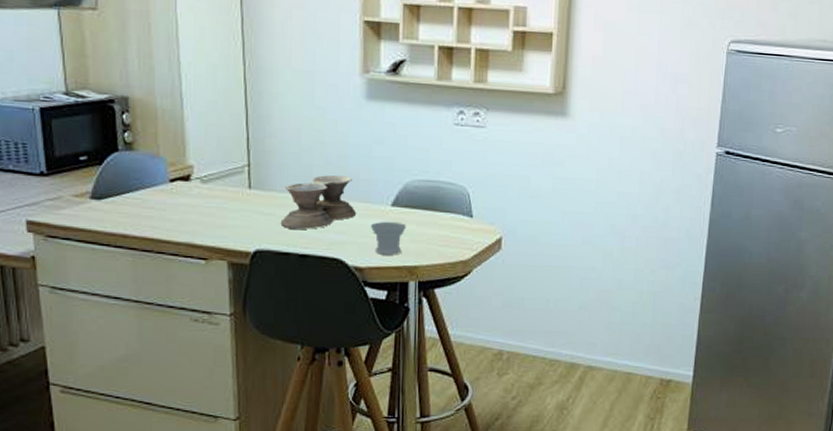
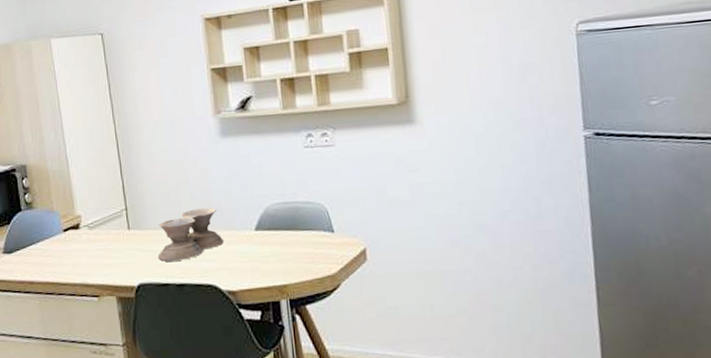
cup: present [371,222,406,255] -> none [239,245,271,277]

